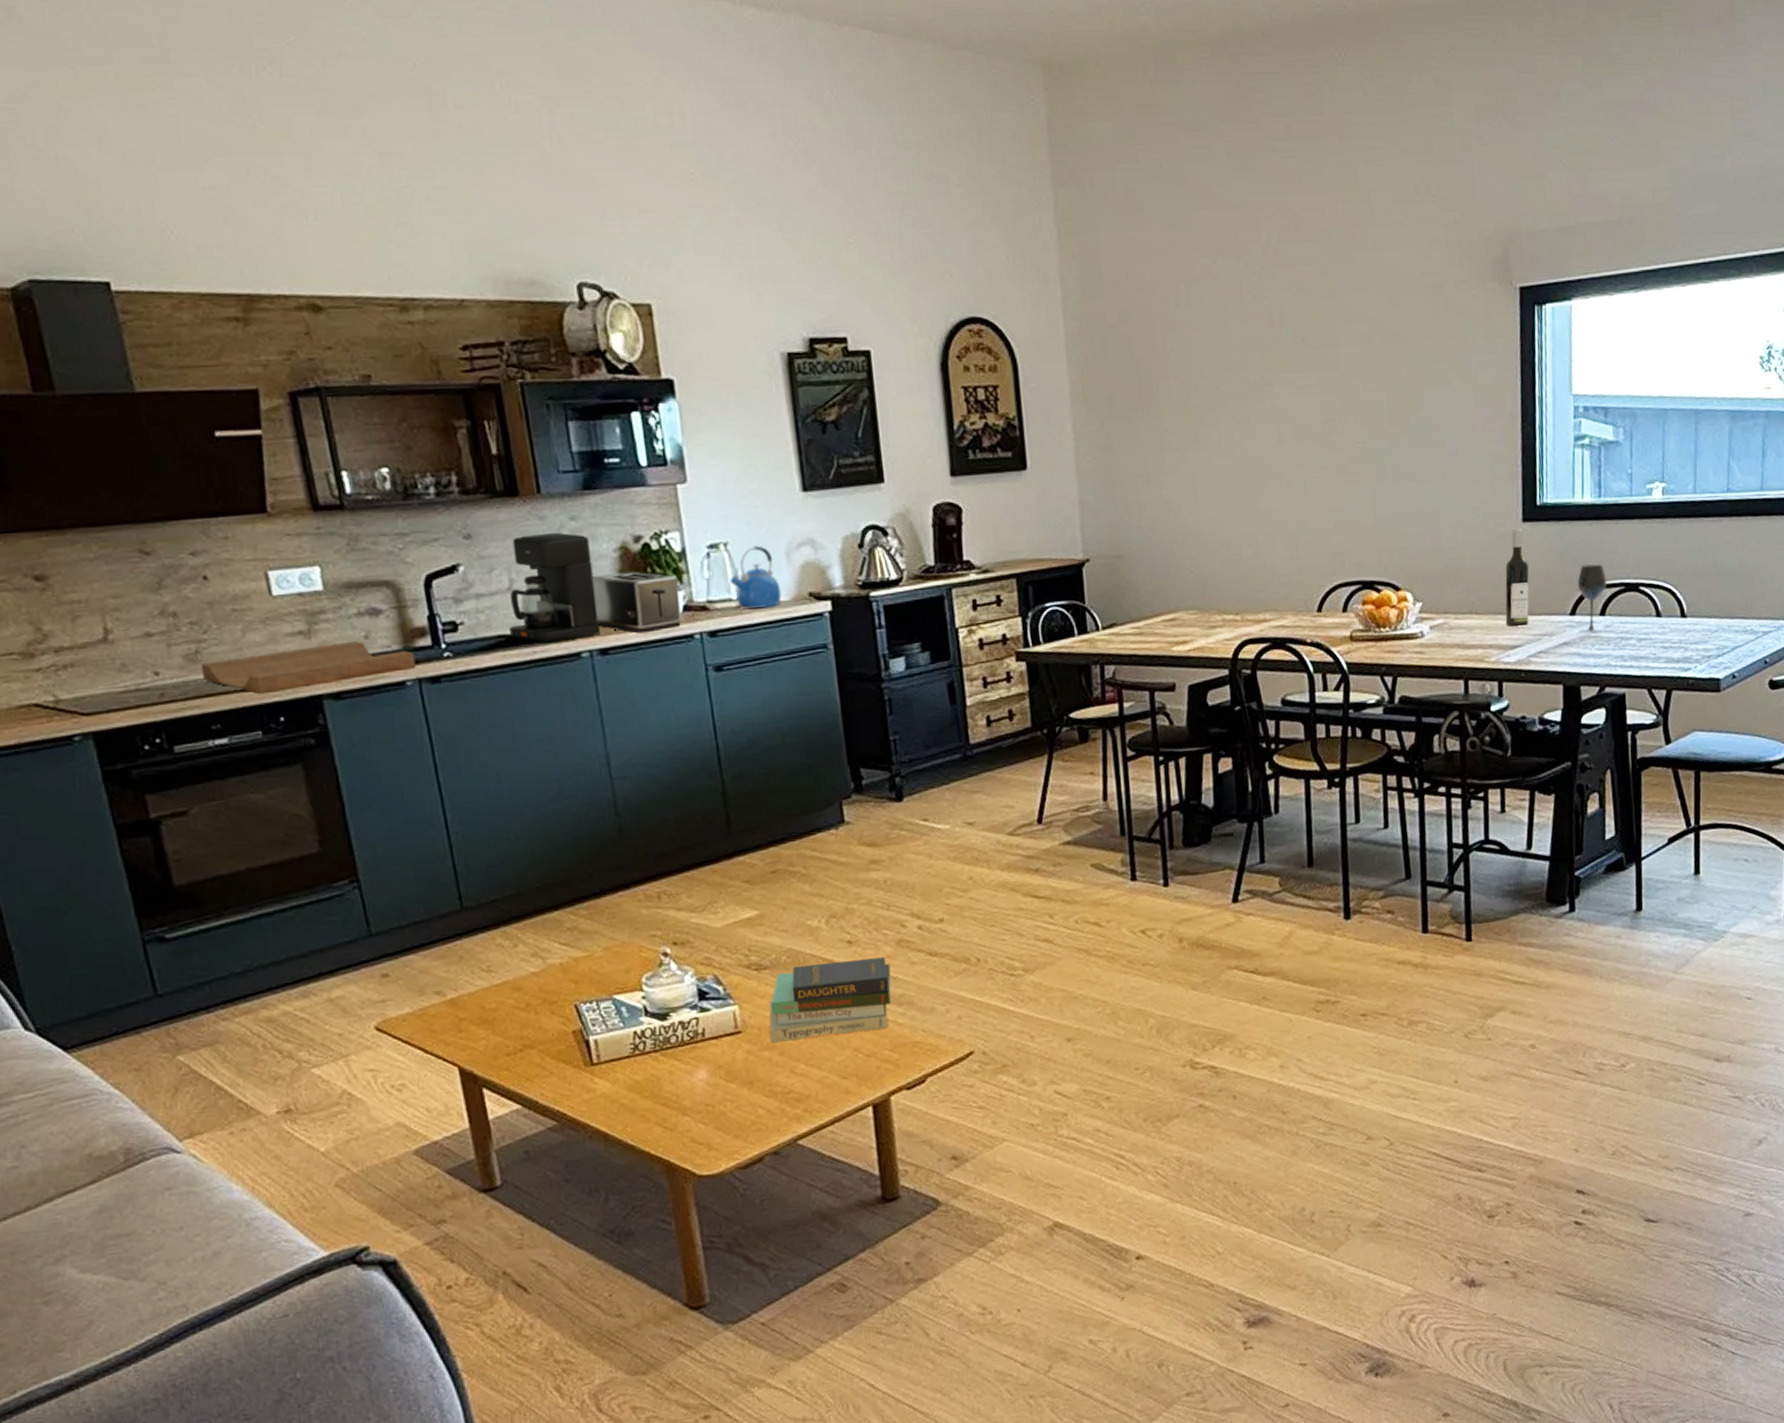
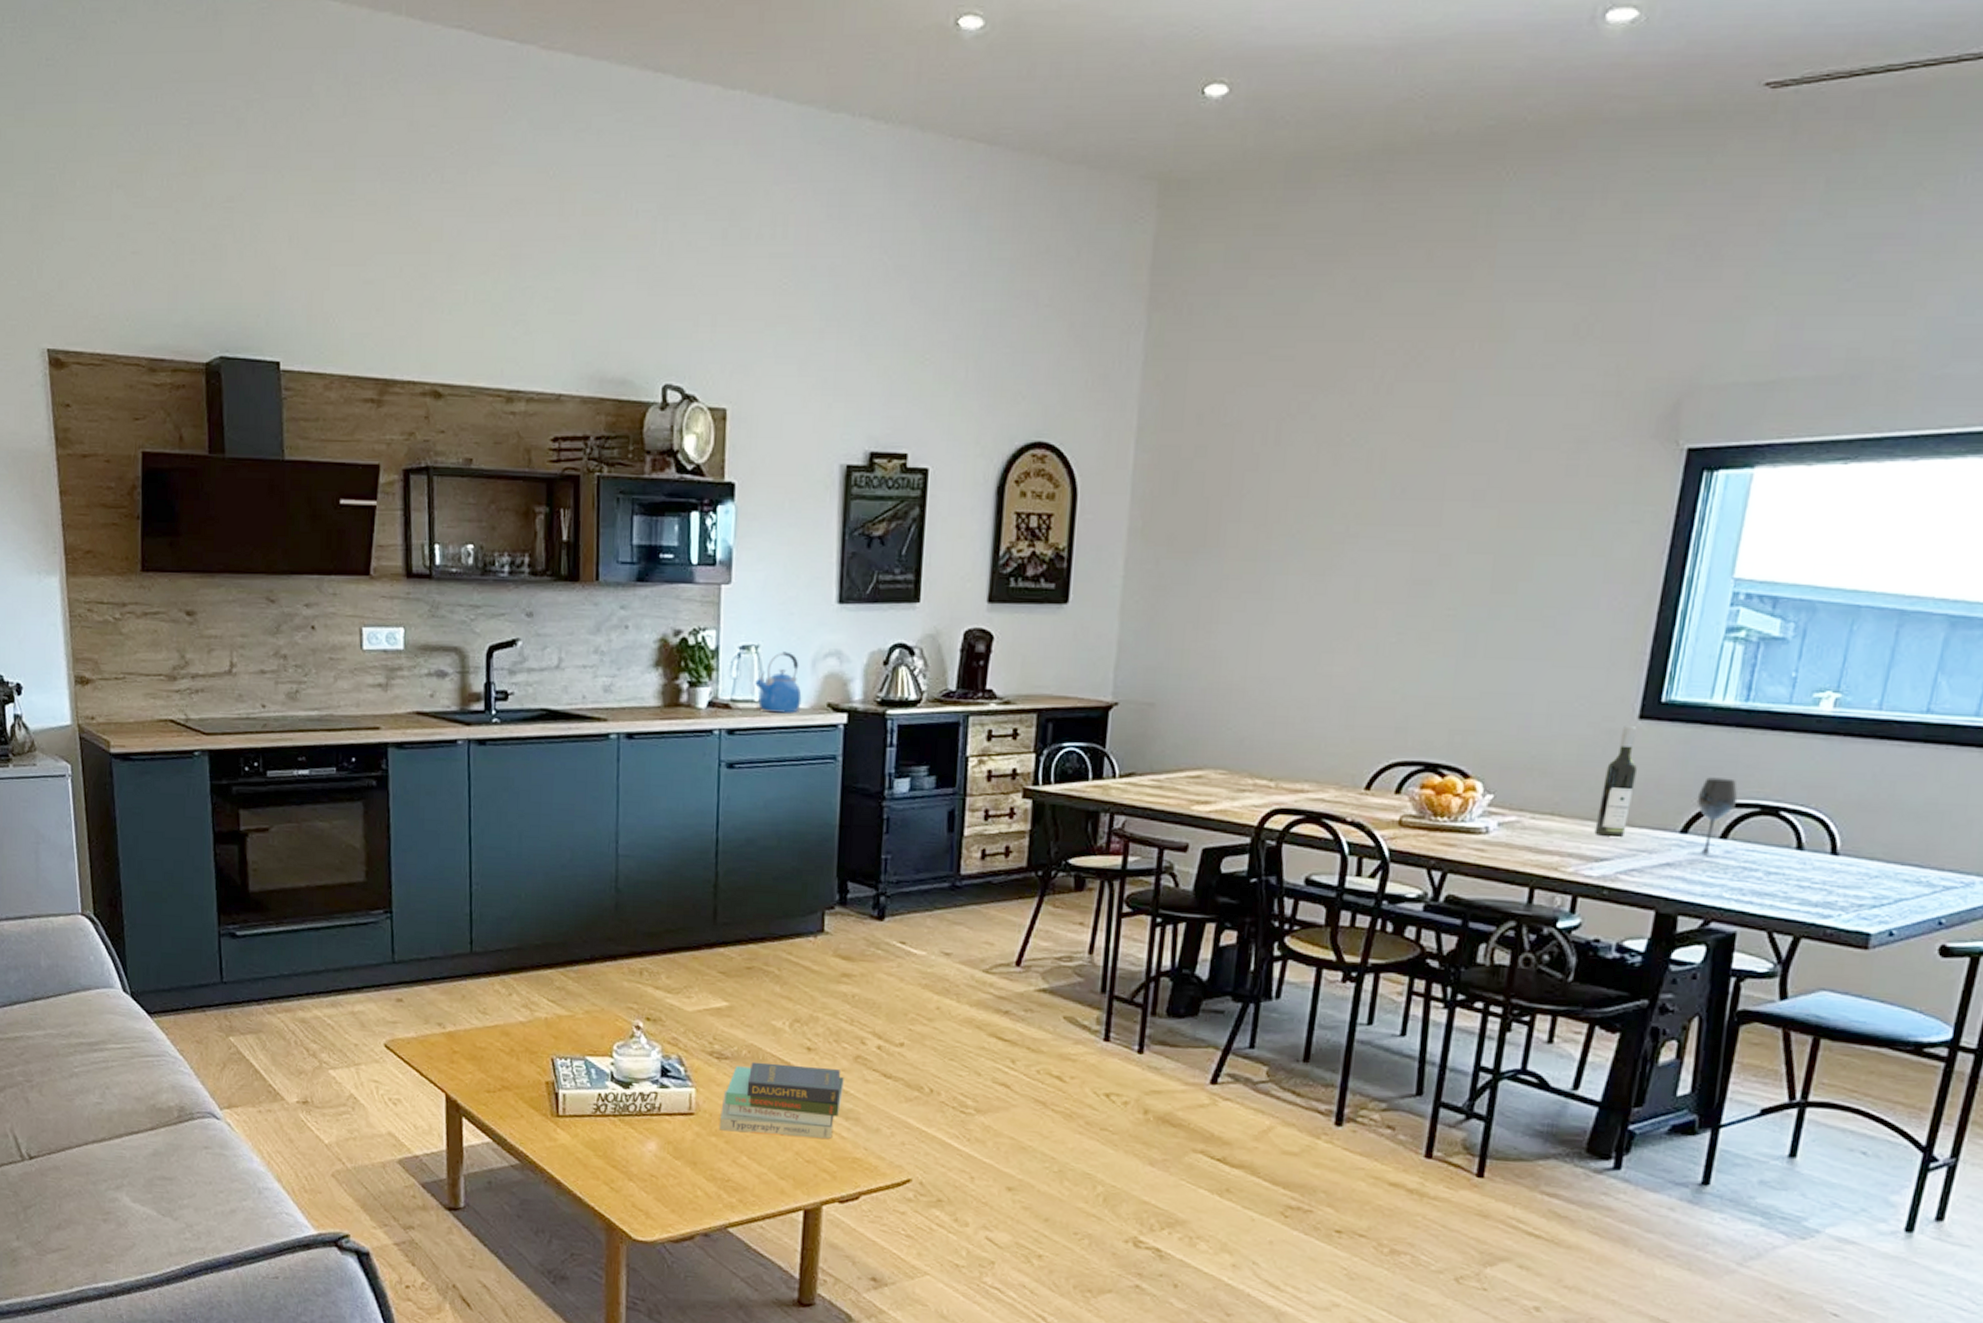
cutting board: present [200,640,417,695] -> none [298,698,469,736]
coffee maker: present [509,533,600,644] -> none [551,619,634,722]
toaster: present [592,570,682,634] -> none [628,662,707,723]

